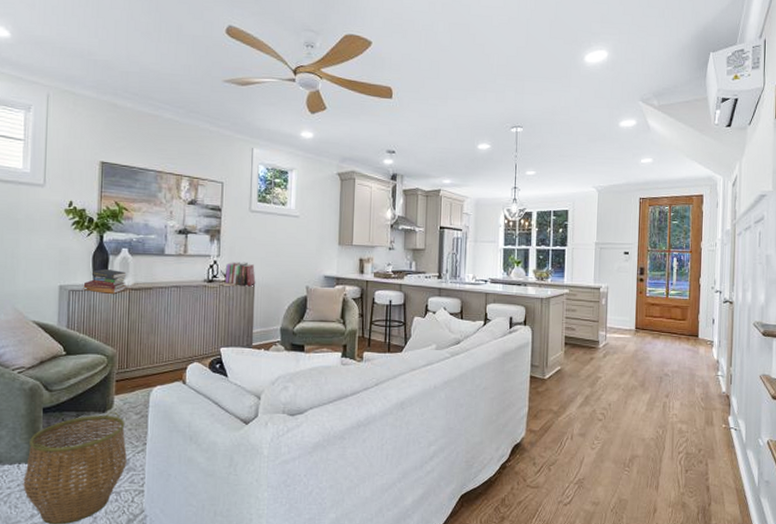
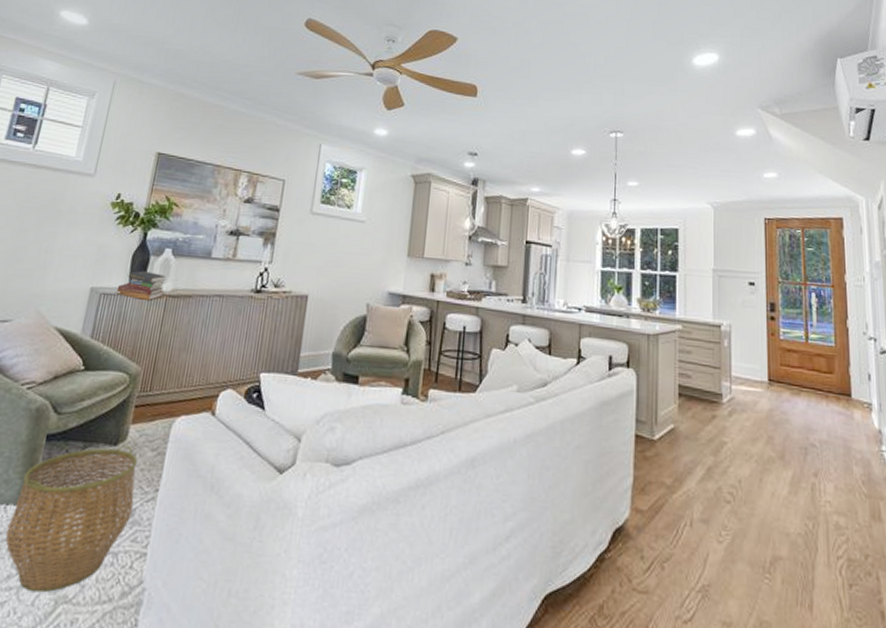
books: present [224,261,256,287] -> none [273,269,310,300]

